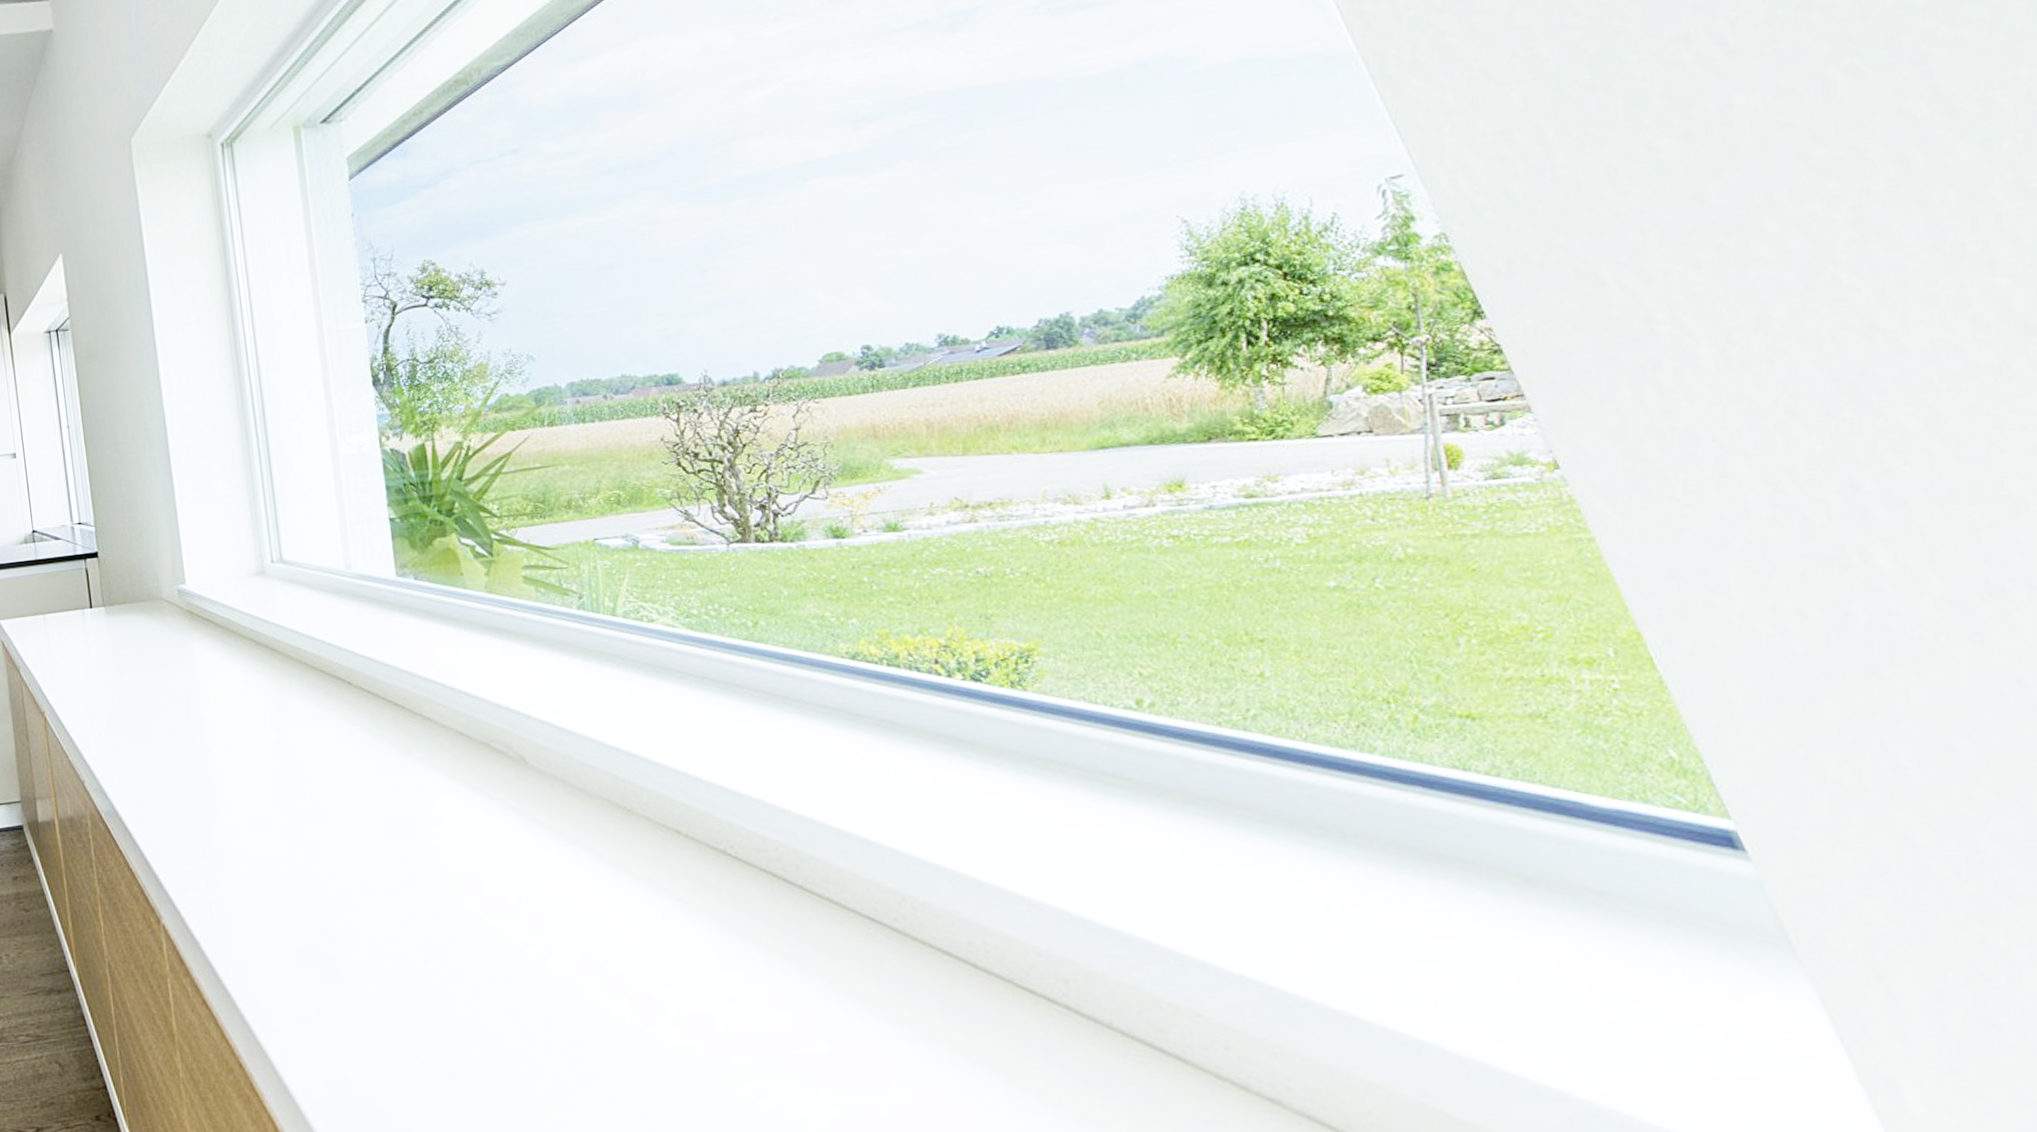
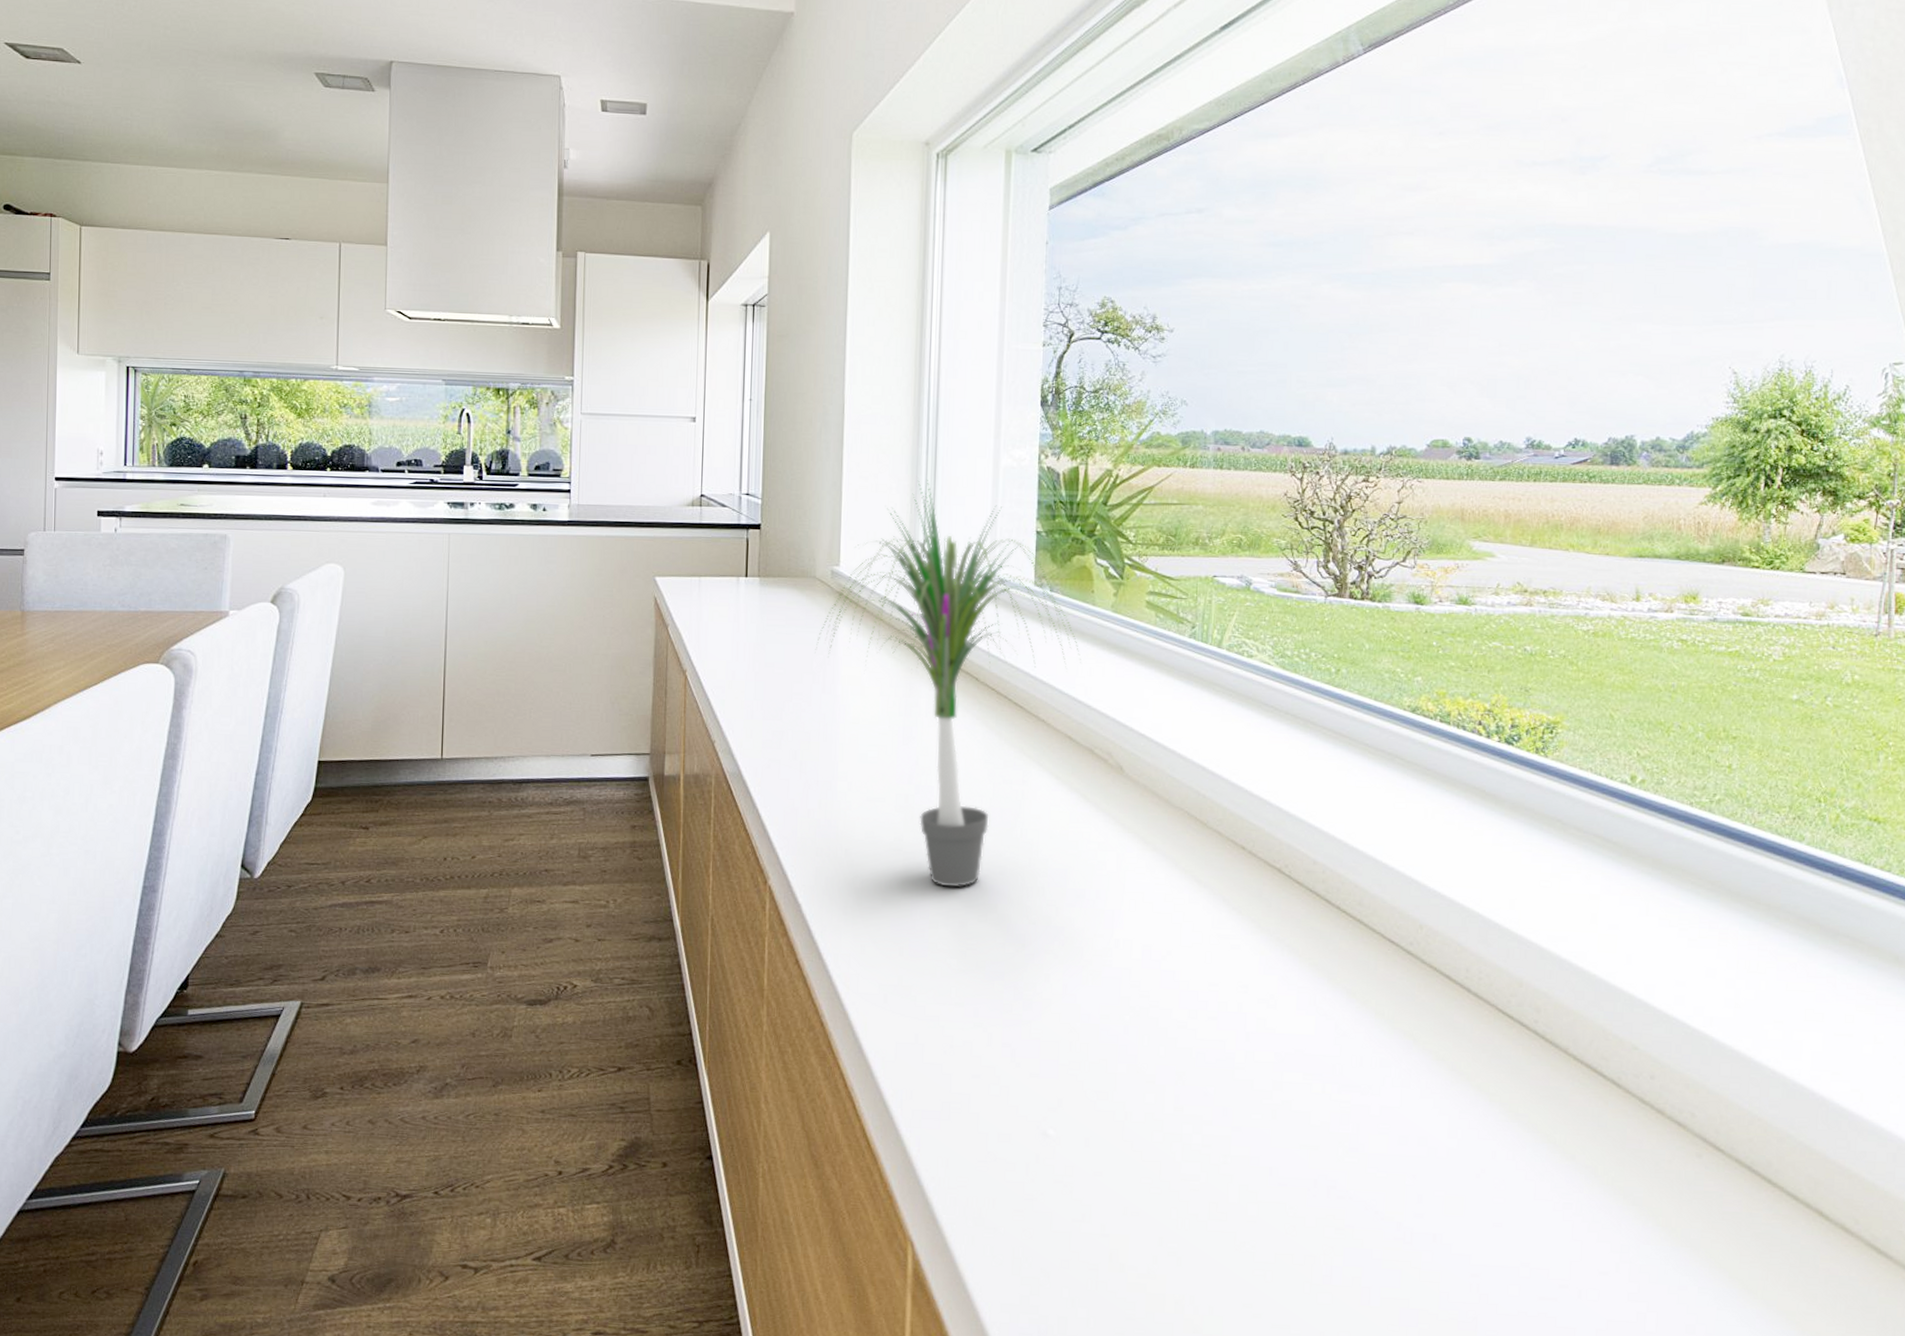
potted plant: none [173,481,461,908] -> present [815,479,1081,887]

